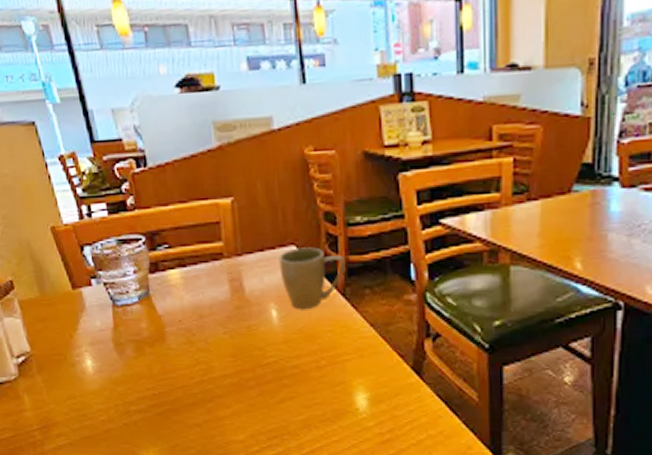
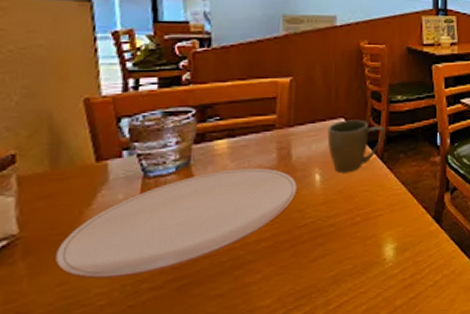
plate: none [60,300,255,398] -> present [55,168,297,279]

